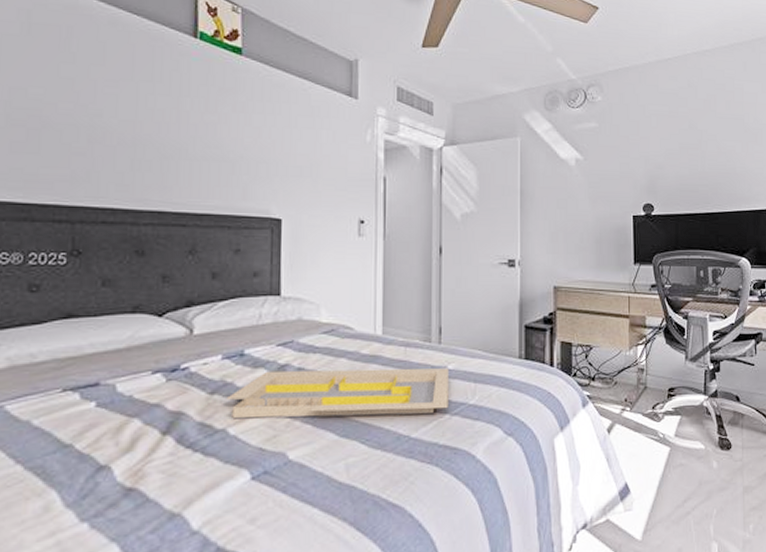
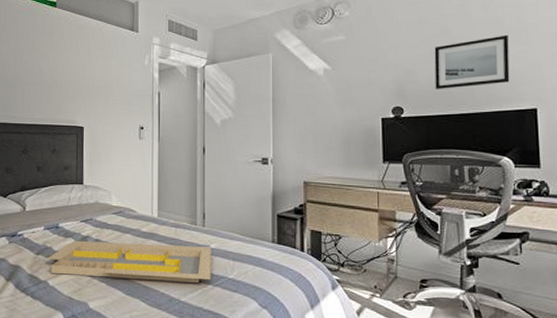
wall art: none [682,133,748,187] -> present [434,35,510,89]

